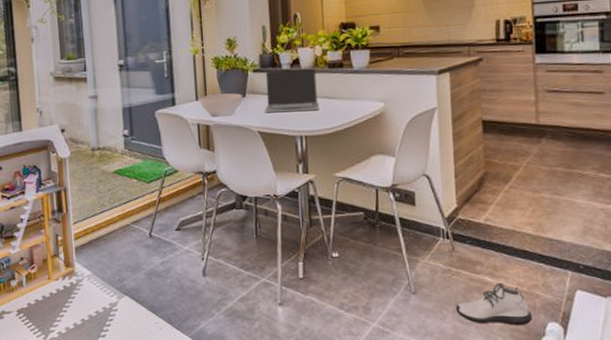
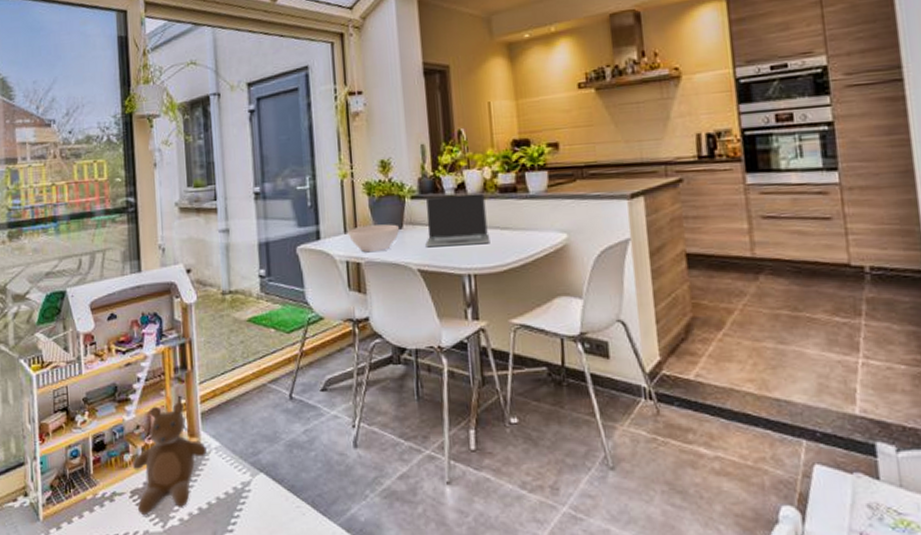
teddy bear: none [17,239,81,329] -> present [132,402,208,514]
shoe: present [456,282,532,326] -> none [665,455,761,510]

